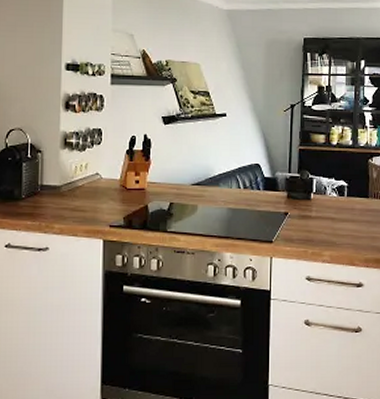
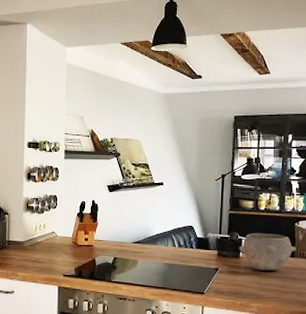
bowl: none [310,171,370,213] -> present [239,233,296,271]

